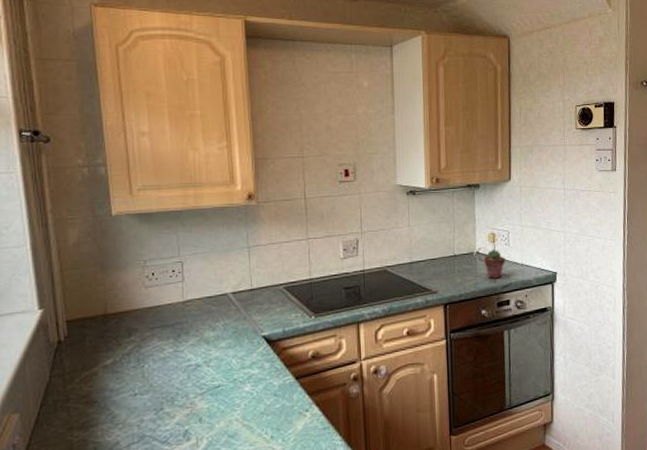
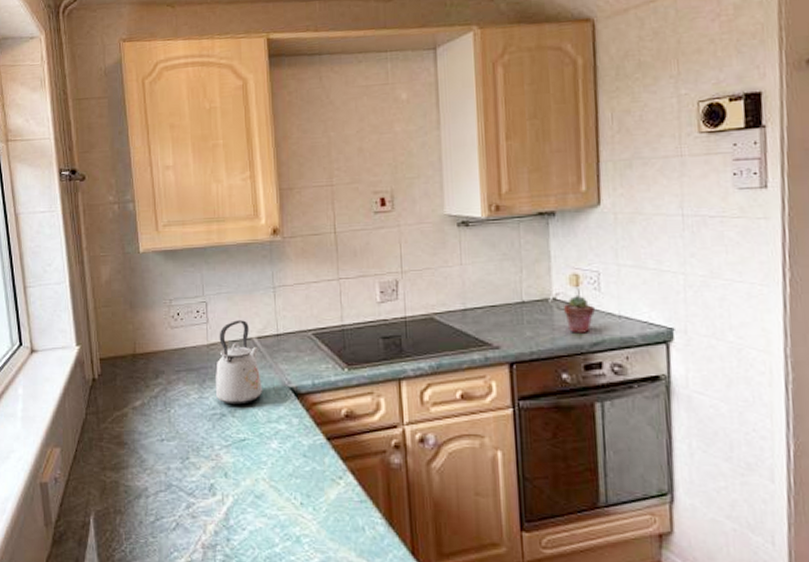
kettle: none [191,278,238,356] -> present [216,320,263,405]

